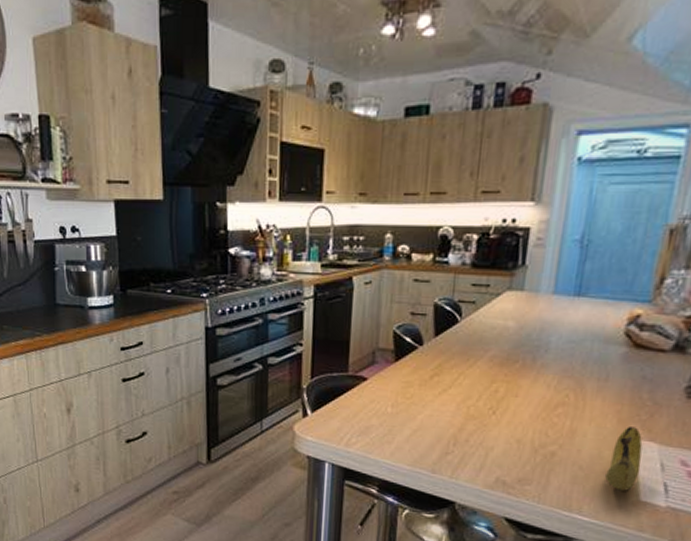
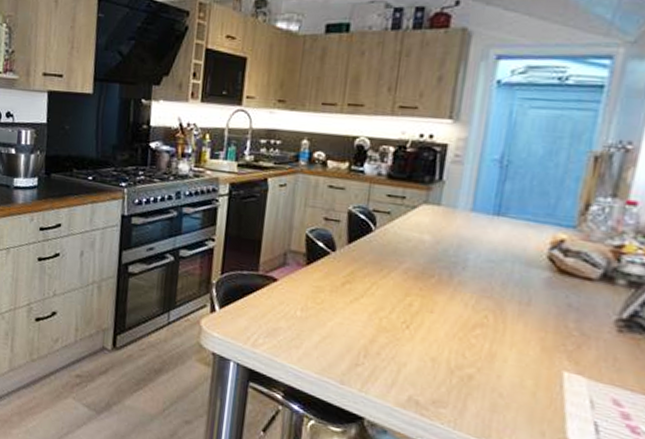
fruit: present [605,427,643,491] -> none [528,356,570,426]

